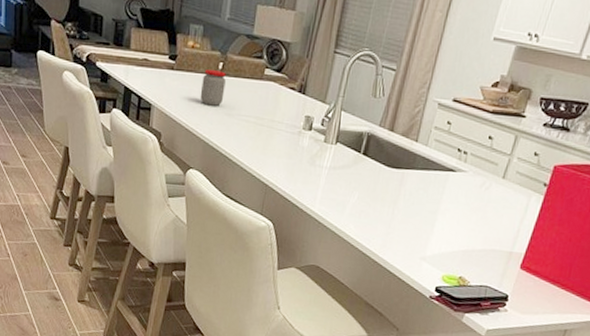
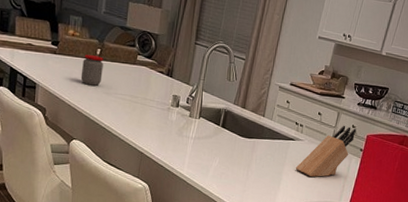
knife block: none [454,152,540,219] -> present [295,125,356,177]

